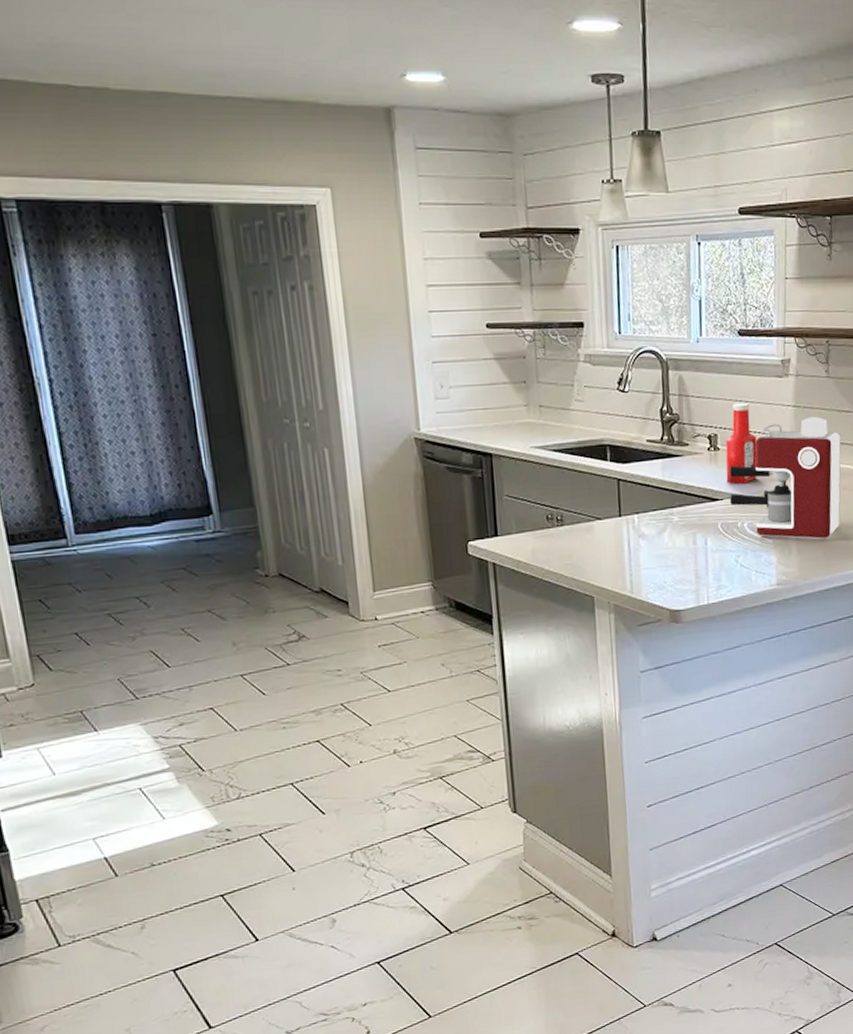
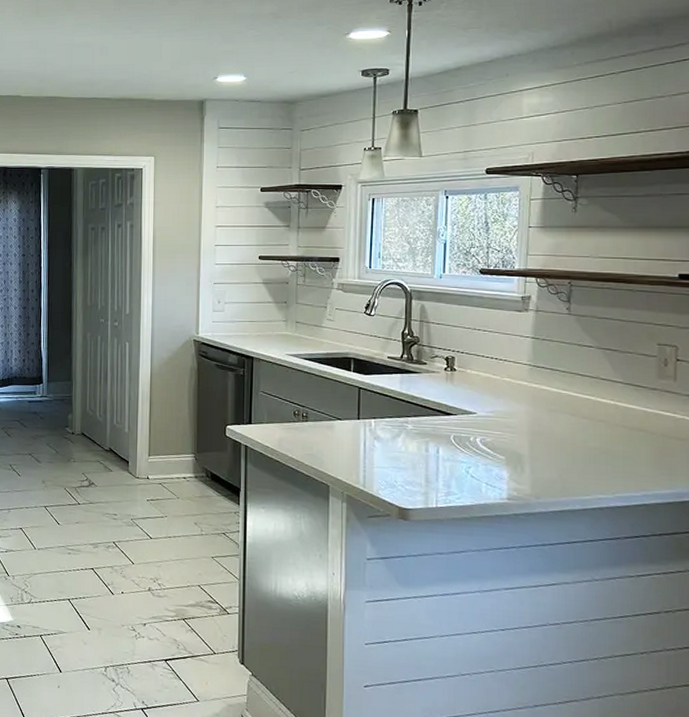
ketchup bottle: present [725,403,758,484] -> none [461,331,493,403]
coffee maker: present [729,416,841,539] -> none [464,348,581,462]

